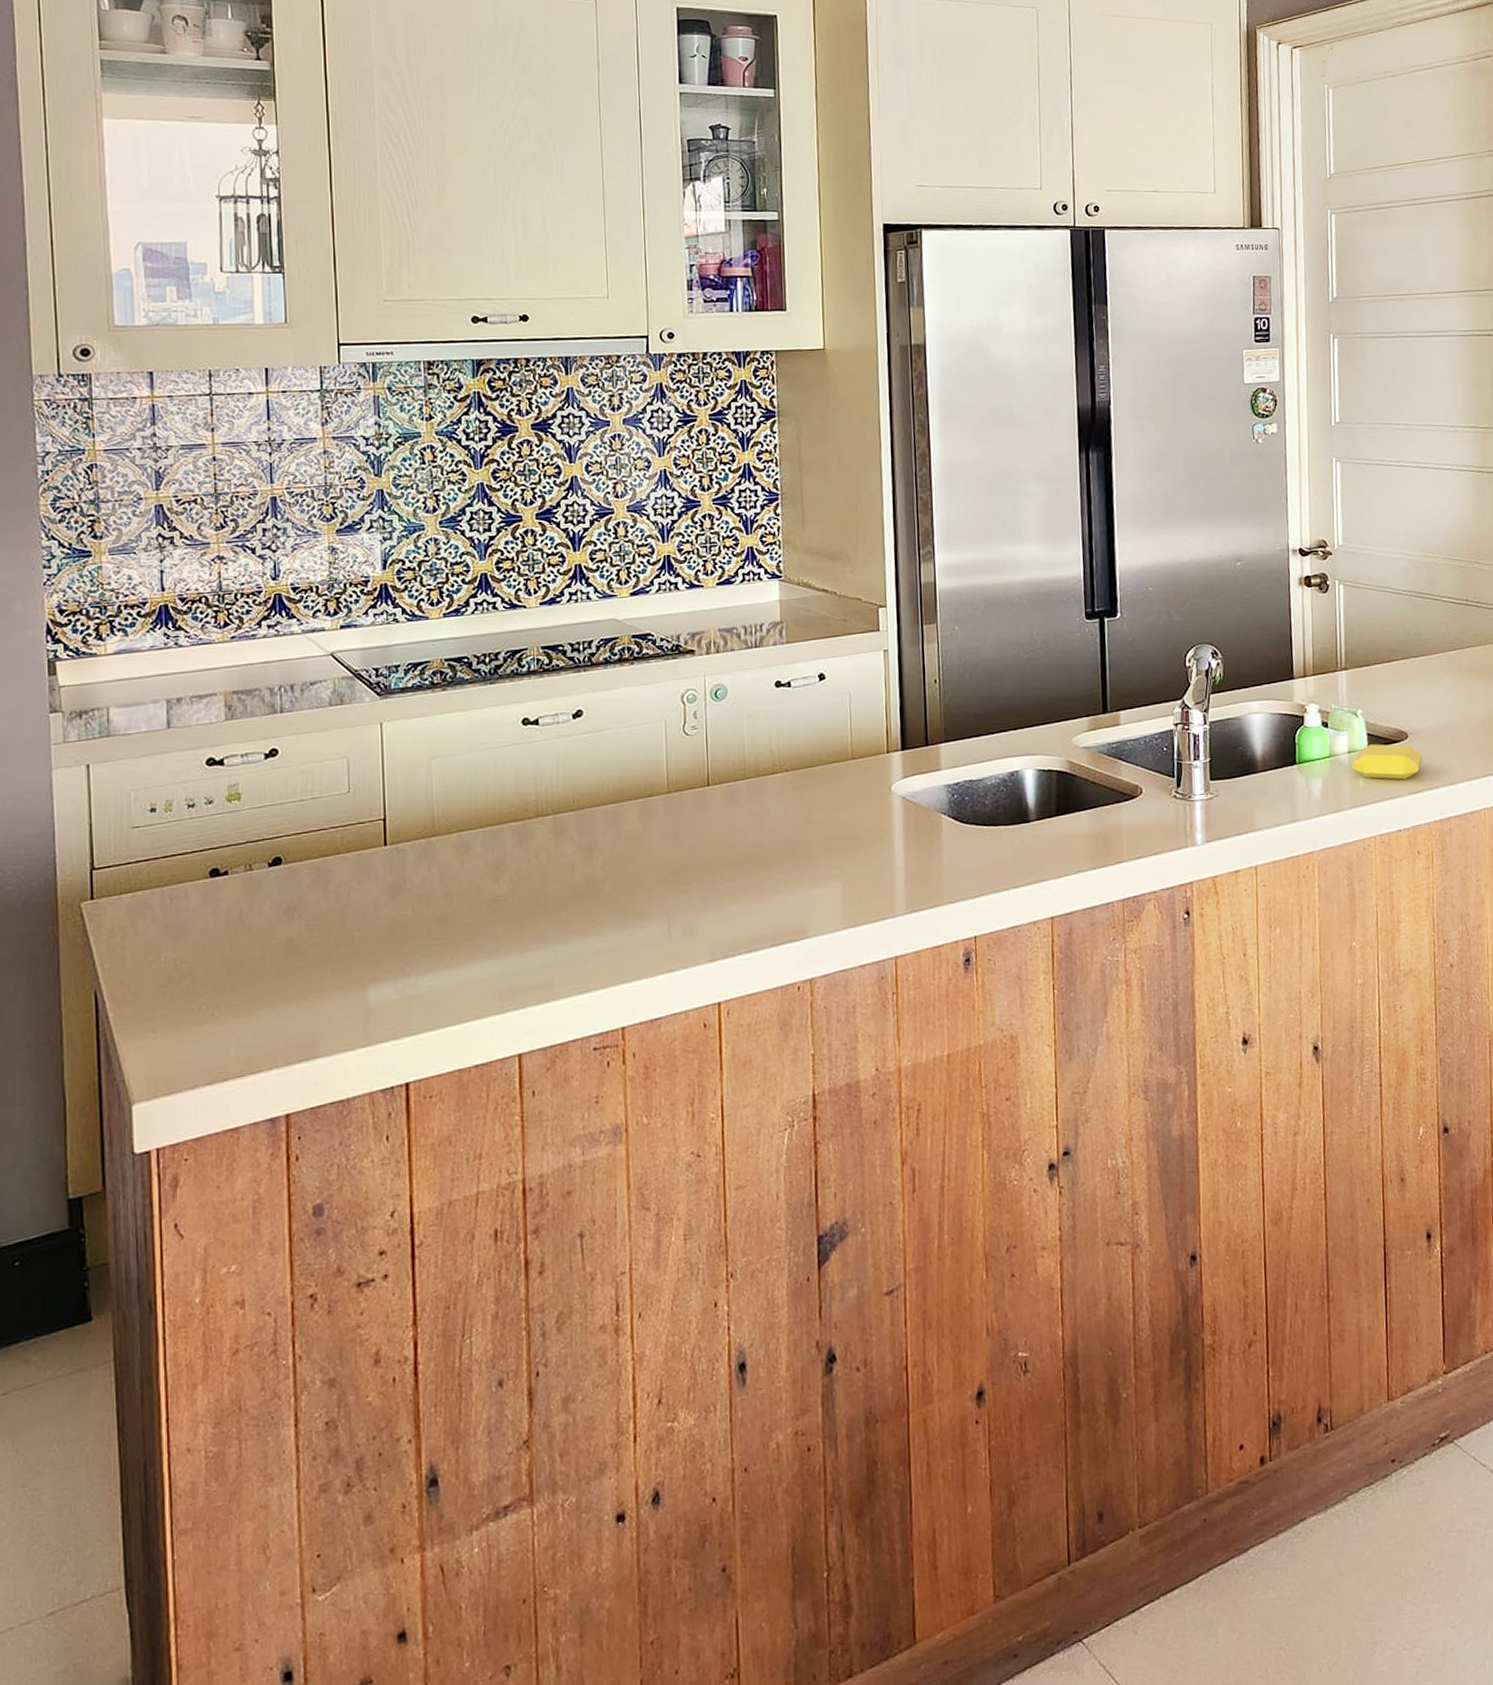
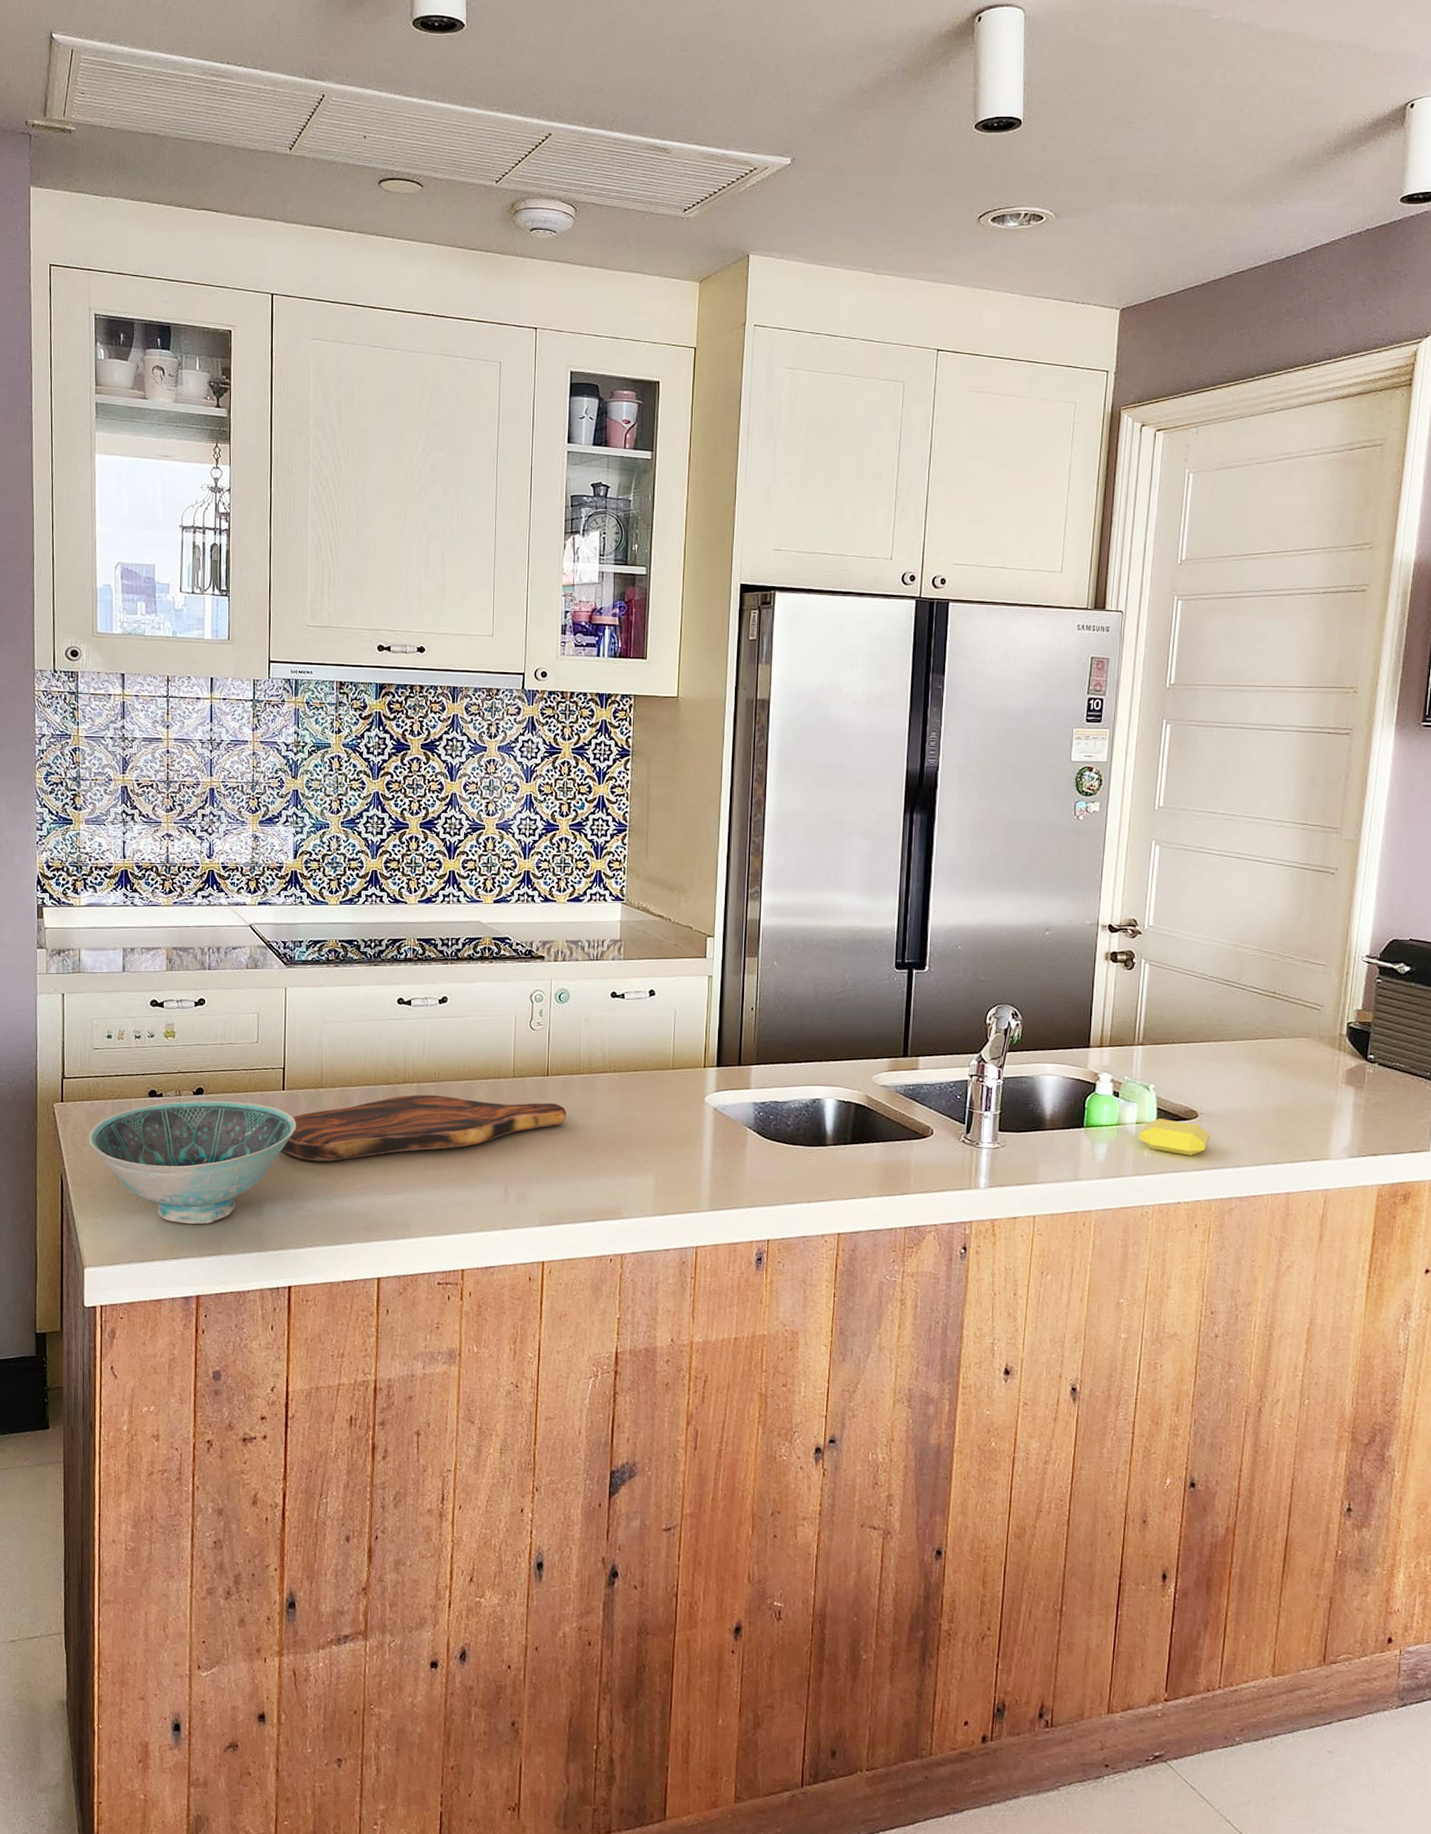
bowl: none [130,866,405,1028] -> present [88,1100,297,1225]
cutting board: none [386,816,734,927] -> present [281,1094,567,1162]

